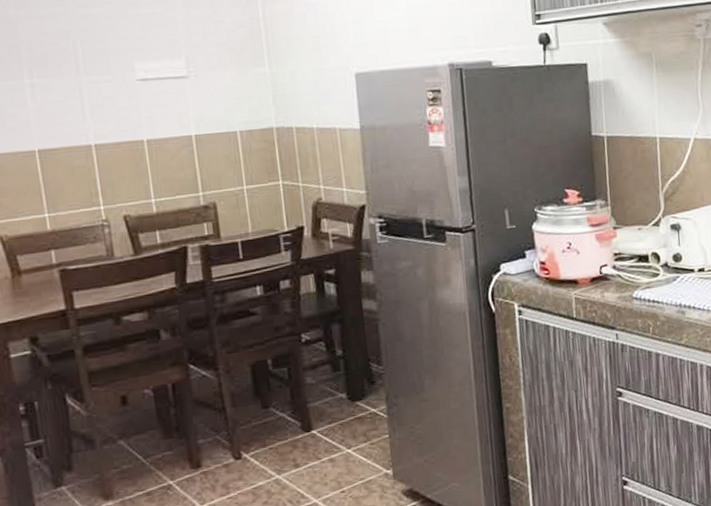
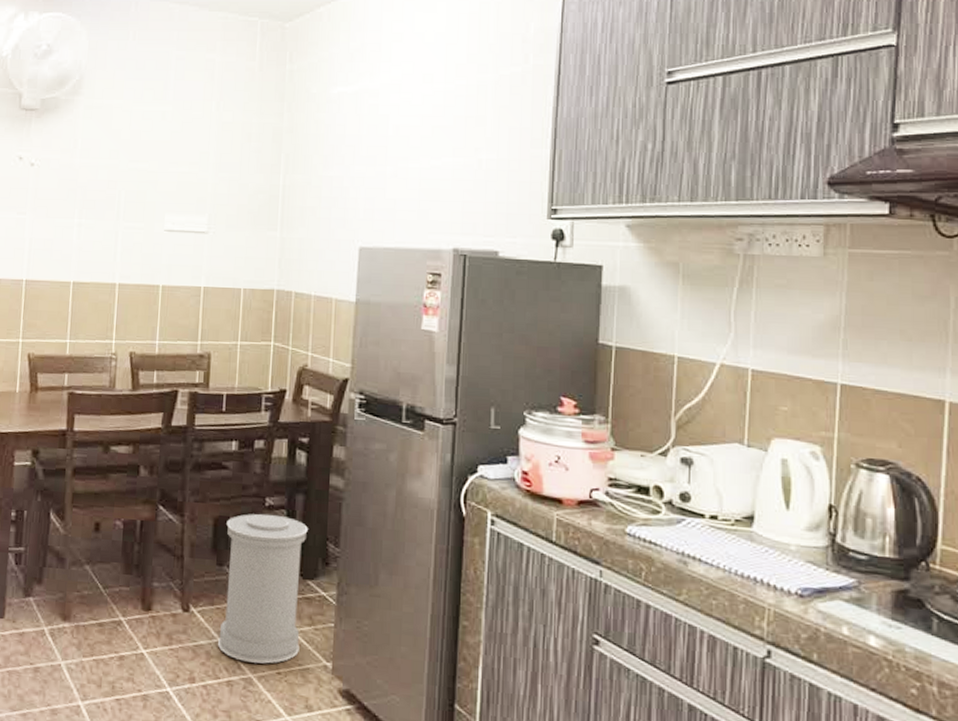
trash can: none [265,347,359,490] -> present [218,513,308,664]

